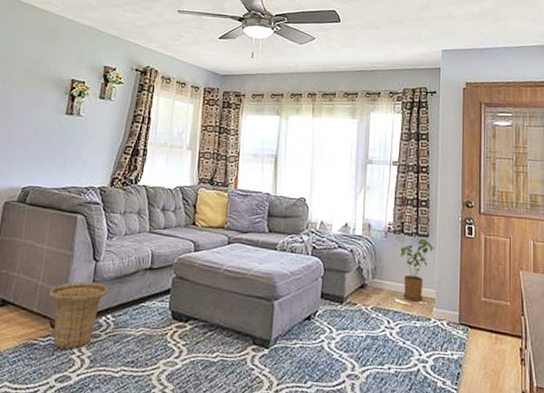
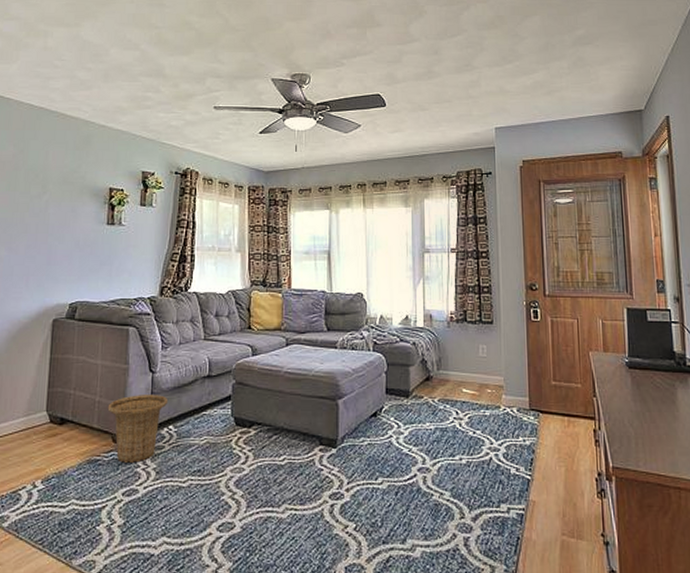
house plant: present [400,239,436,302] -> none [464,326,501,390]

